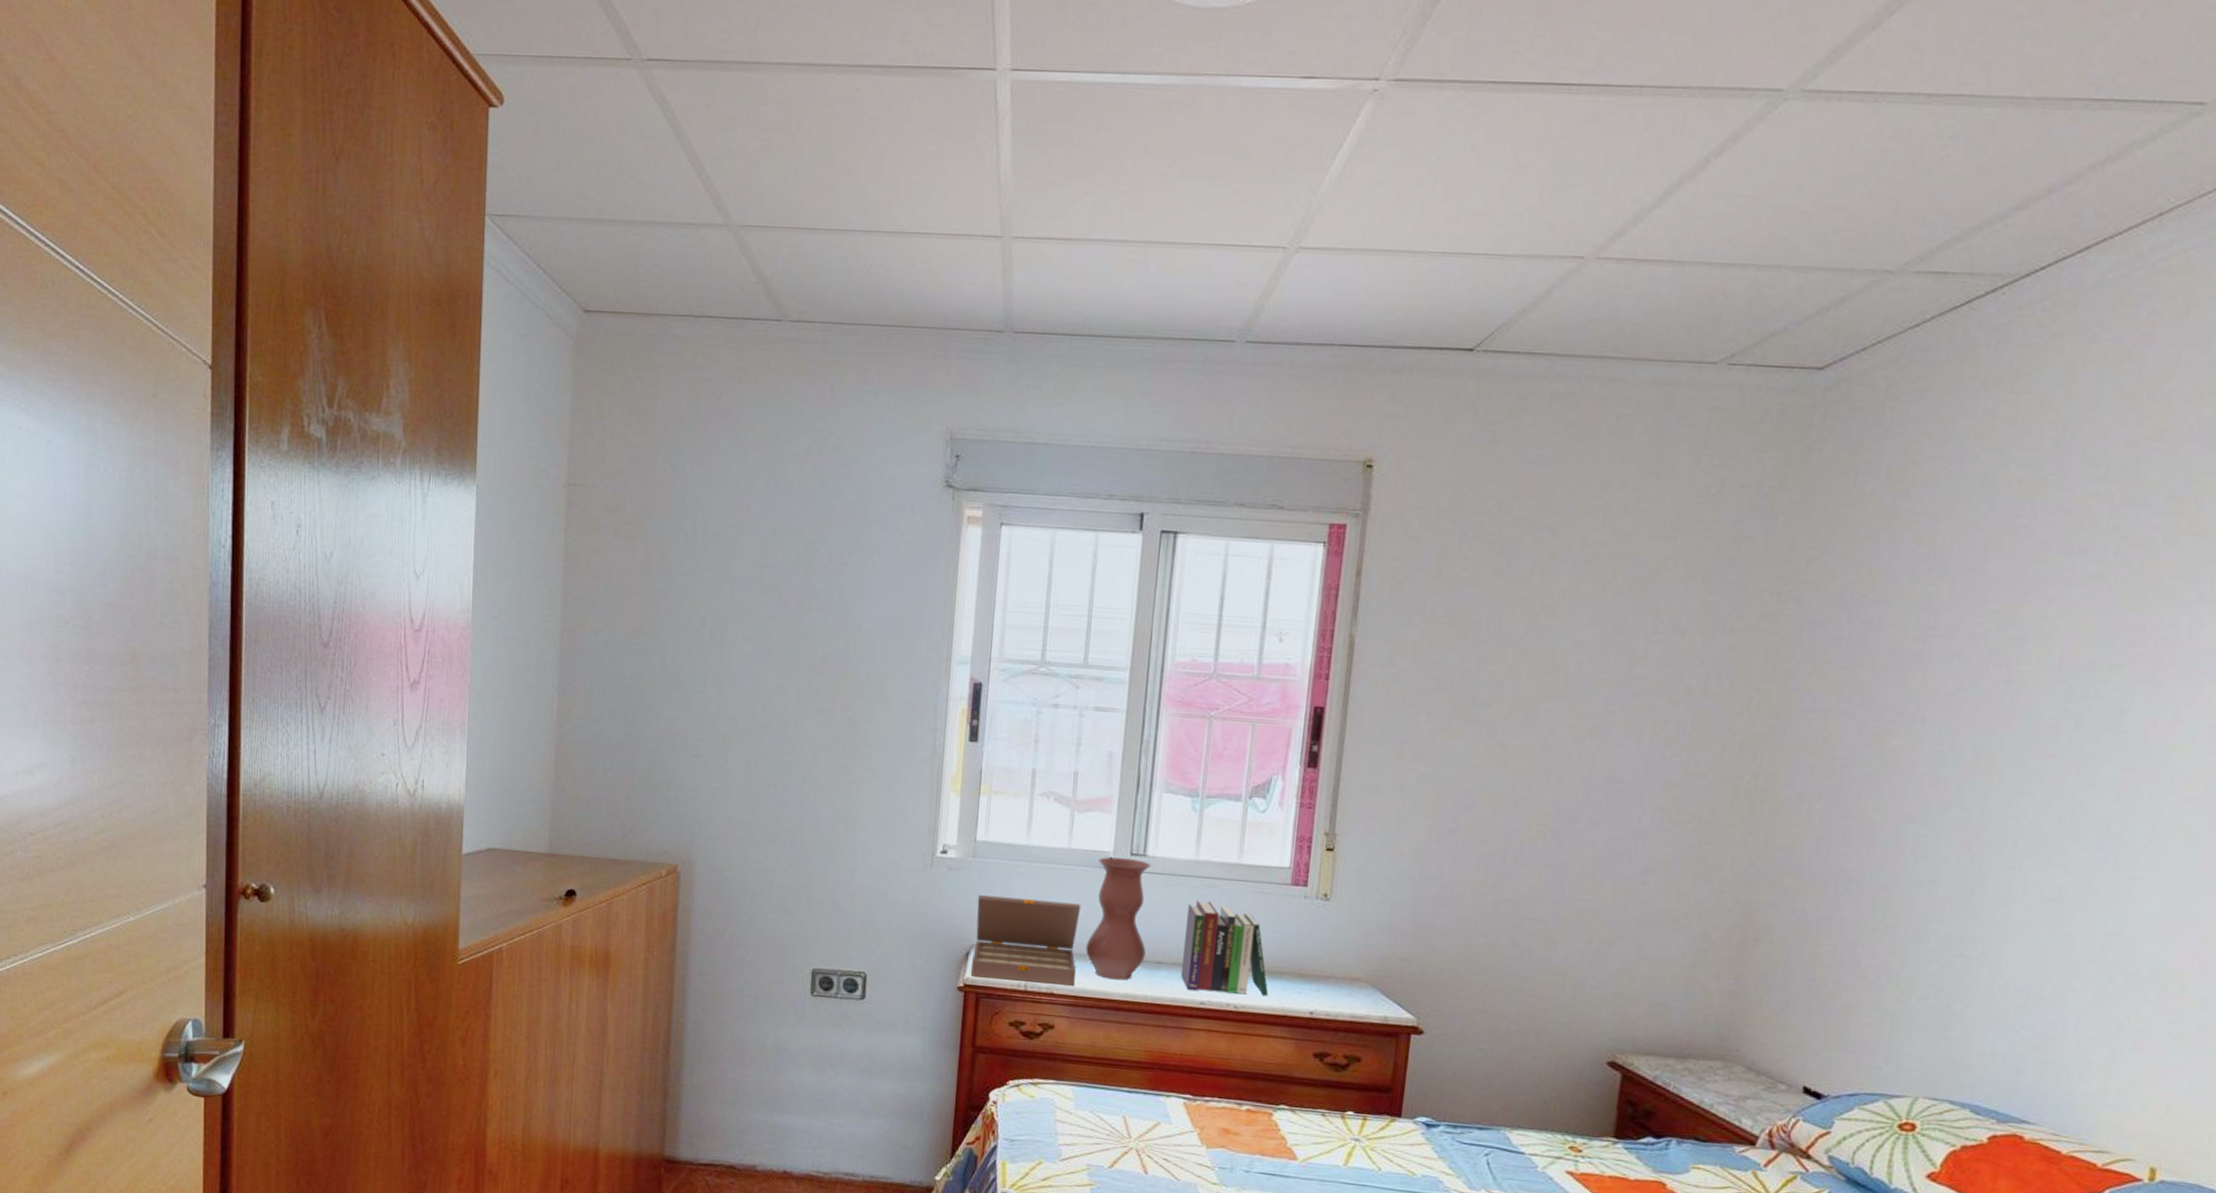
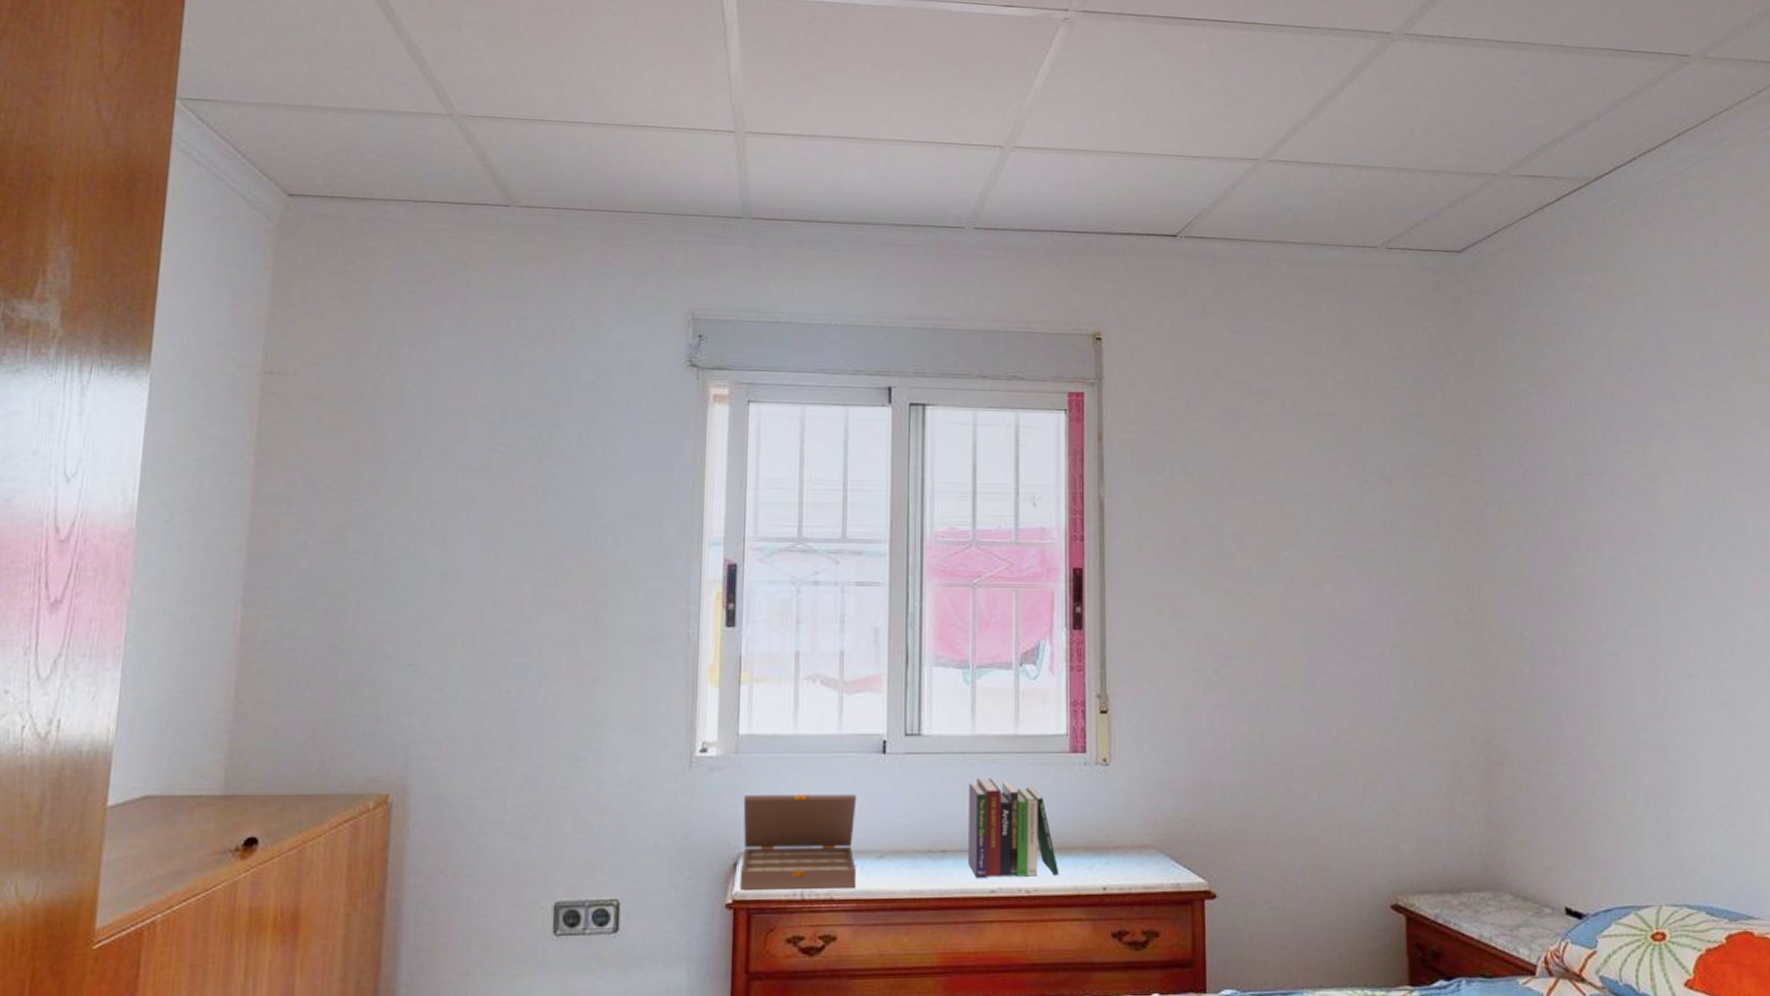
vase: present [1086,857,1151,980] -> none [865,740,929,876]

